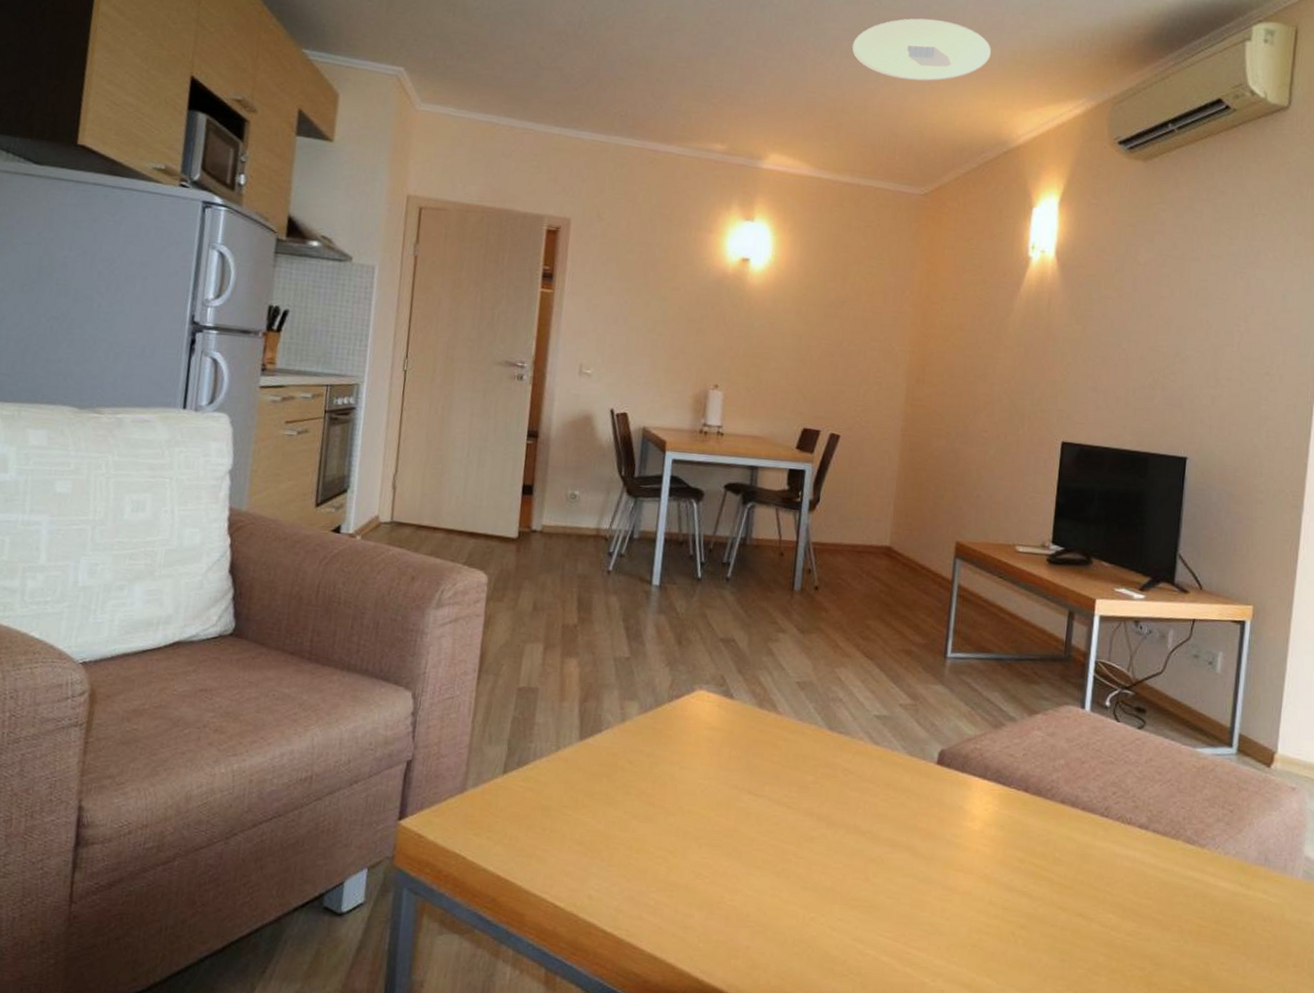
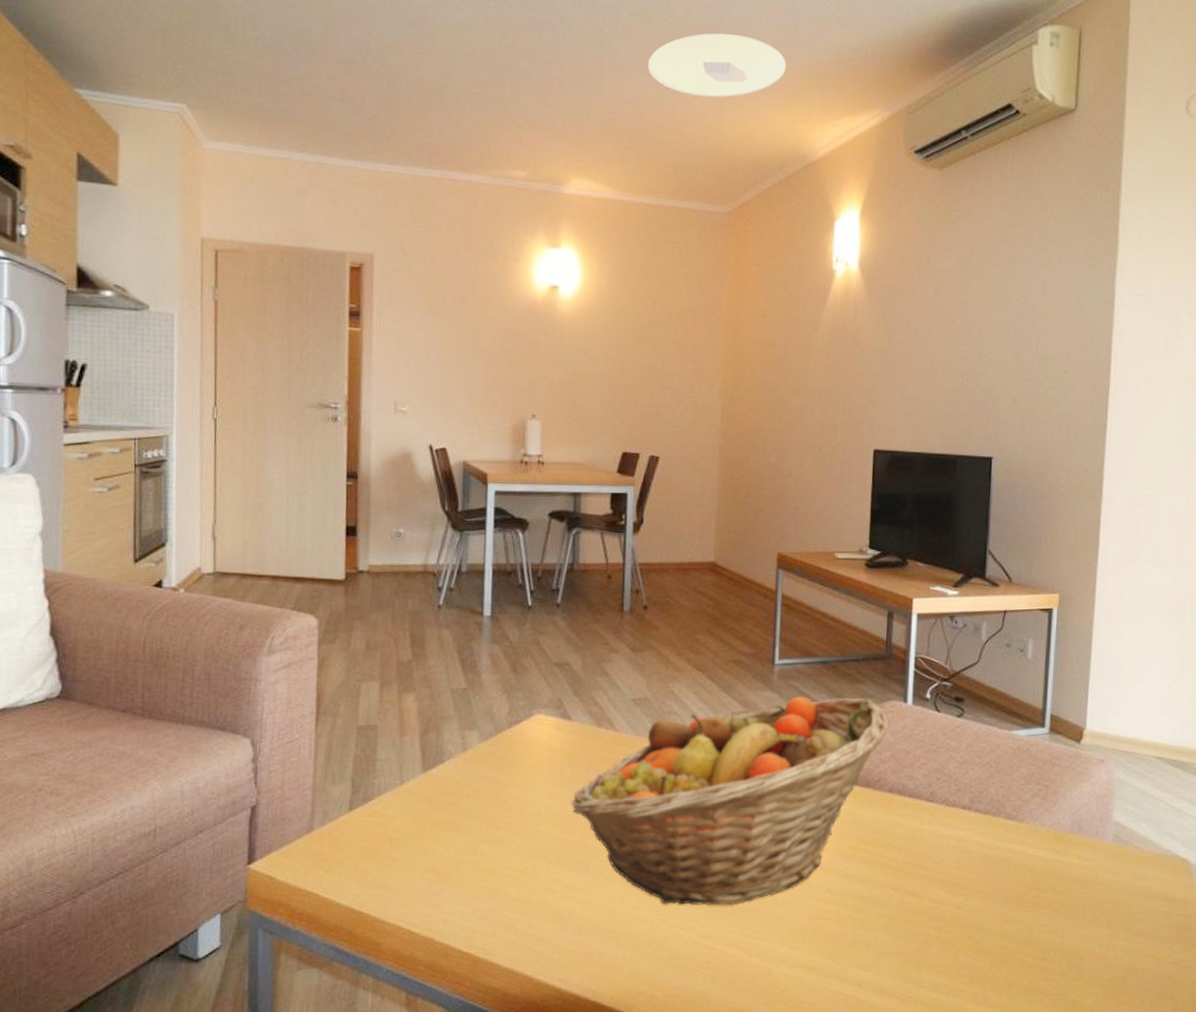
fruit basket: none [727,693,1064,910] -> present [571,696,889,906]

